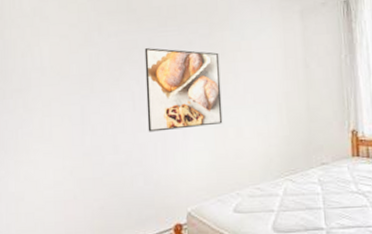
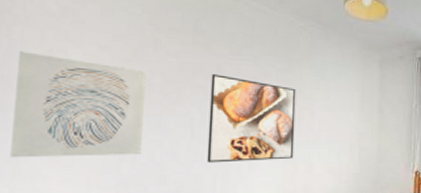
wall art: none [11,48,97,136] -> present [10,51,146,158]

